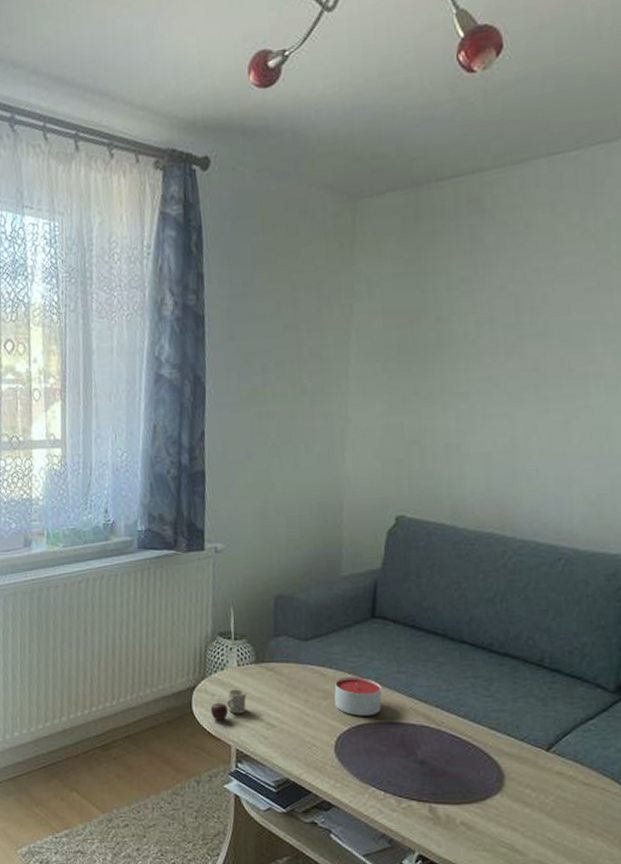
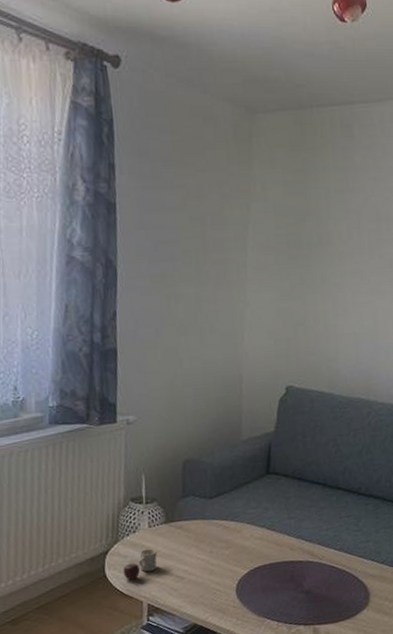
candle: present [334,676,382,716] -> none [235,526,275,560]

